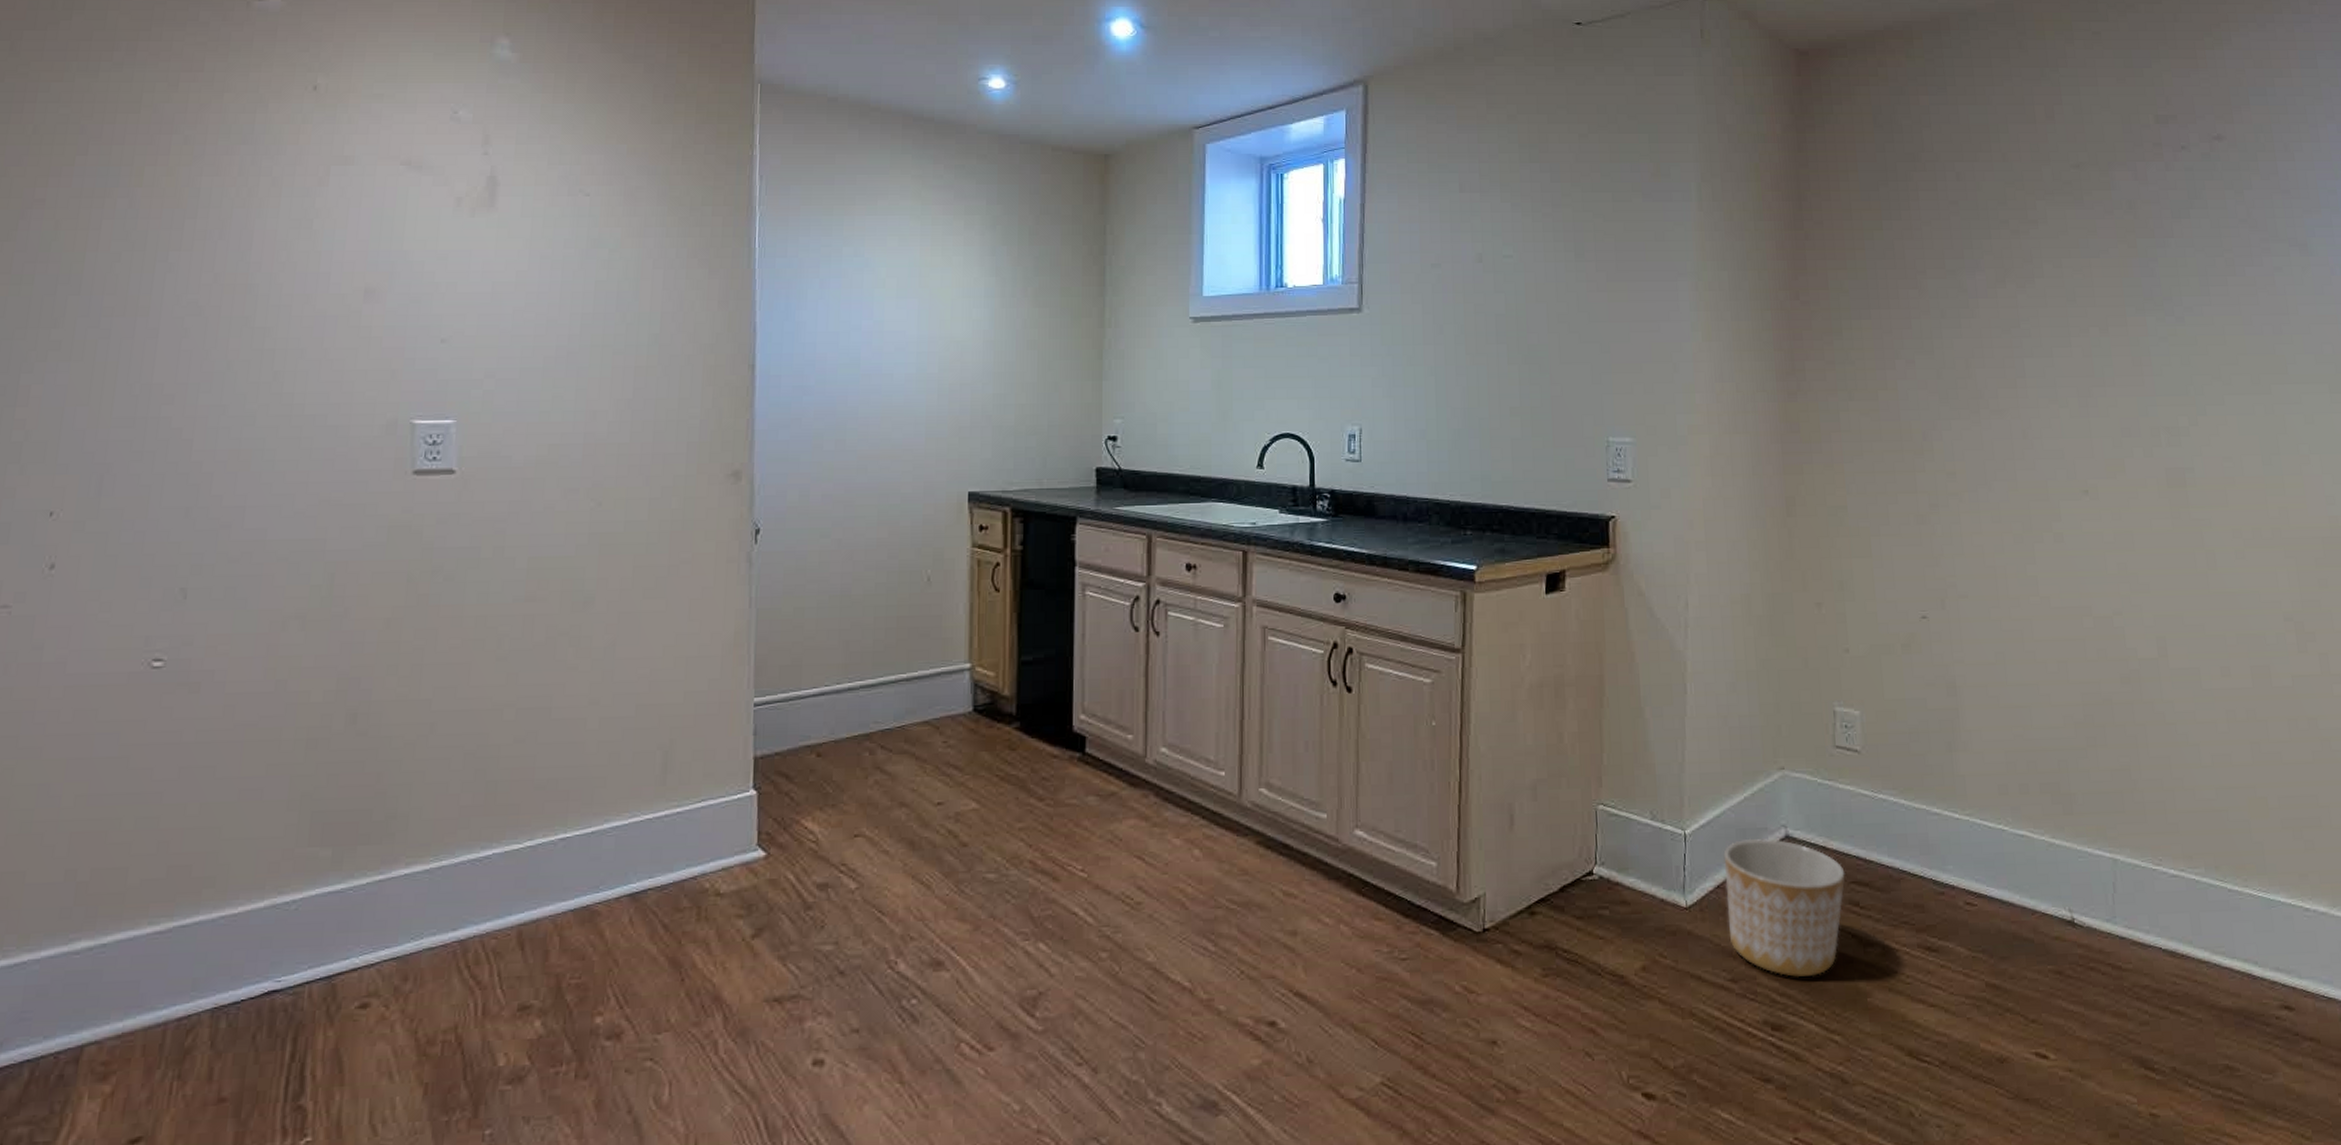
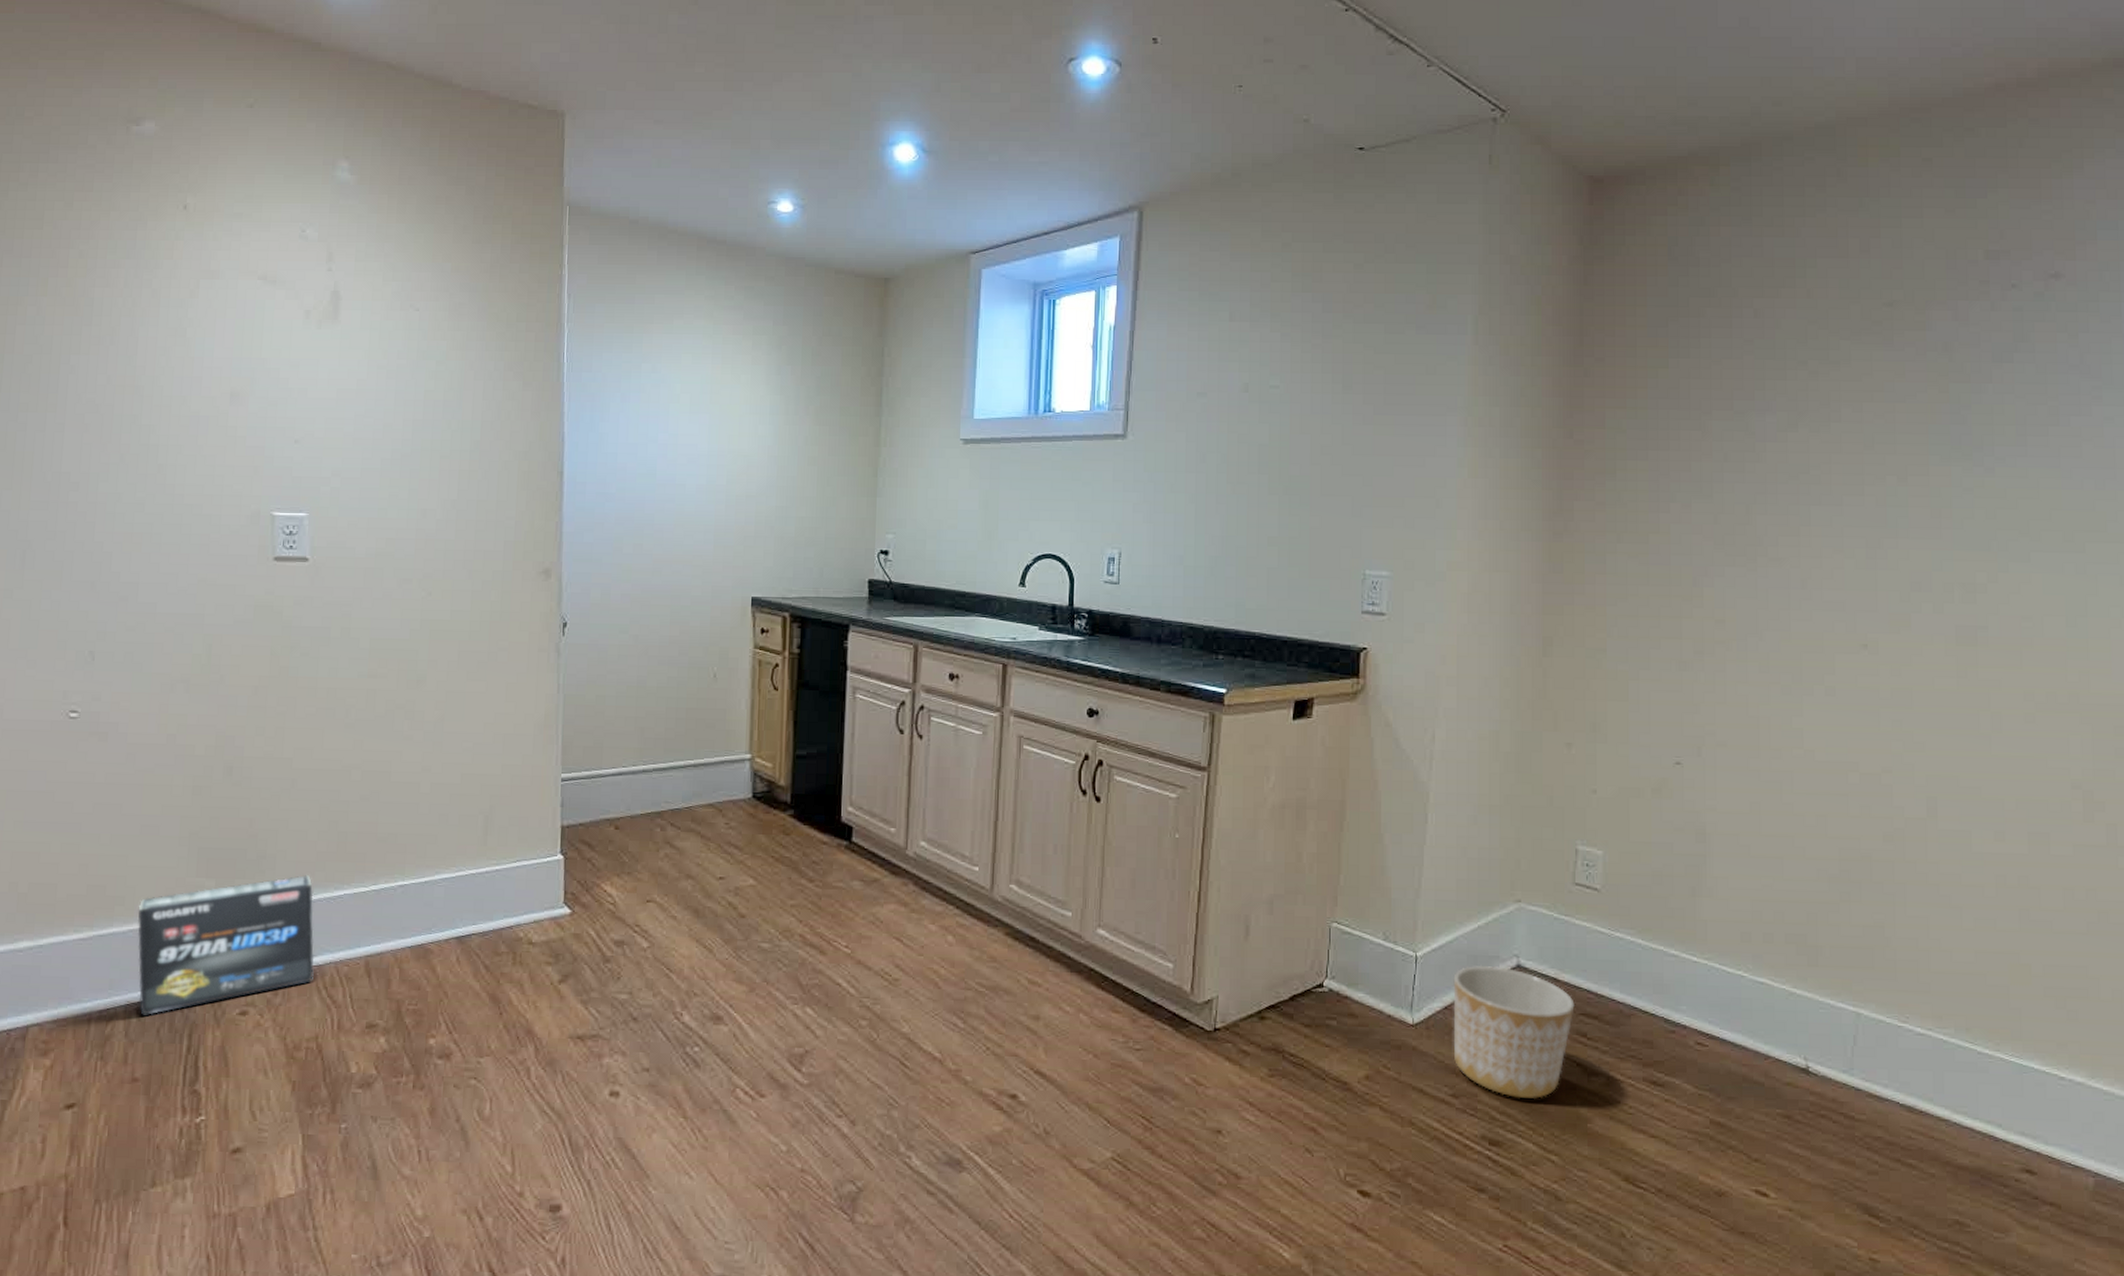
box: none [230,833,455,1019] -> present [137,874,315,1015]

